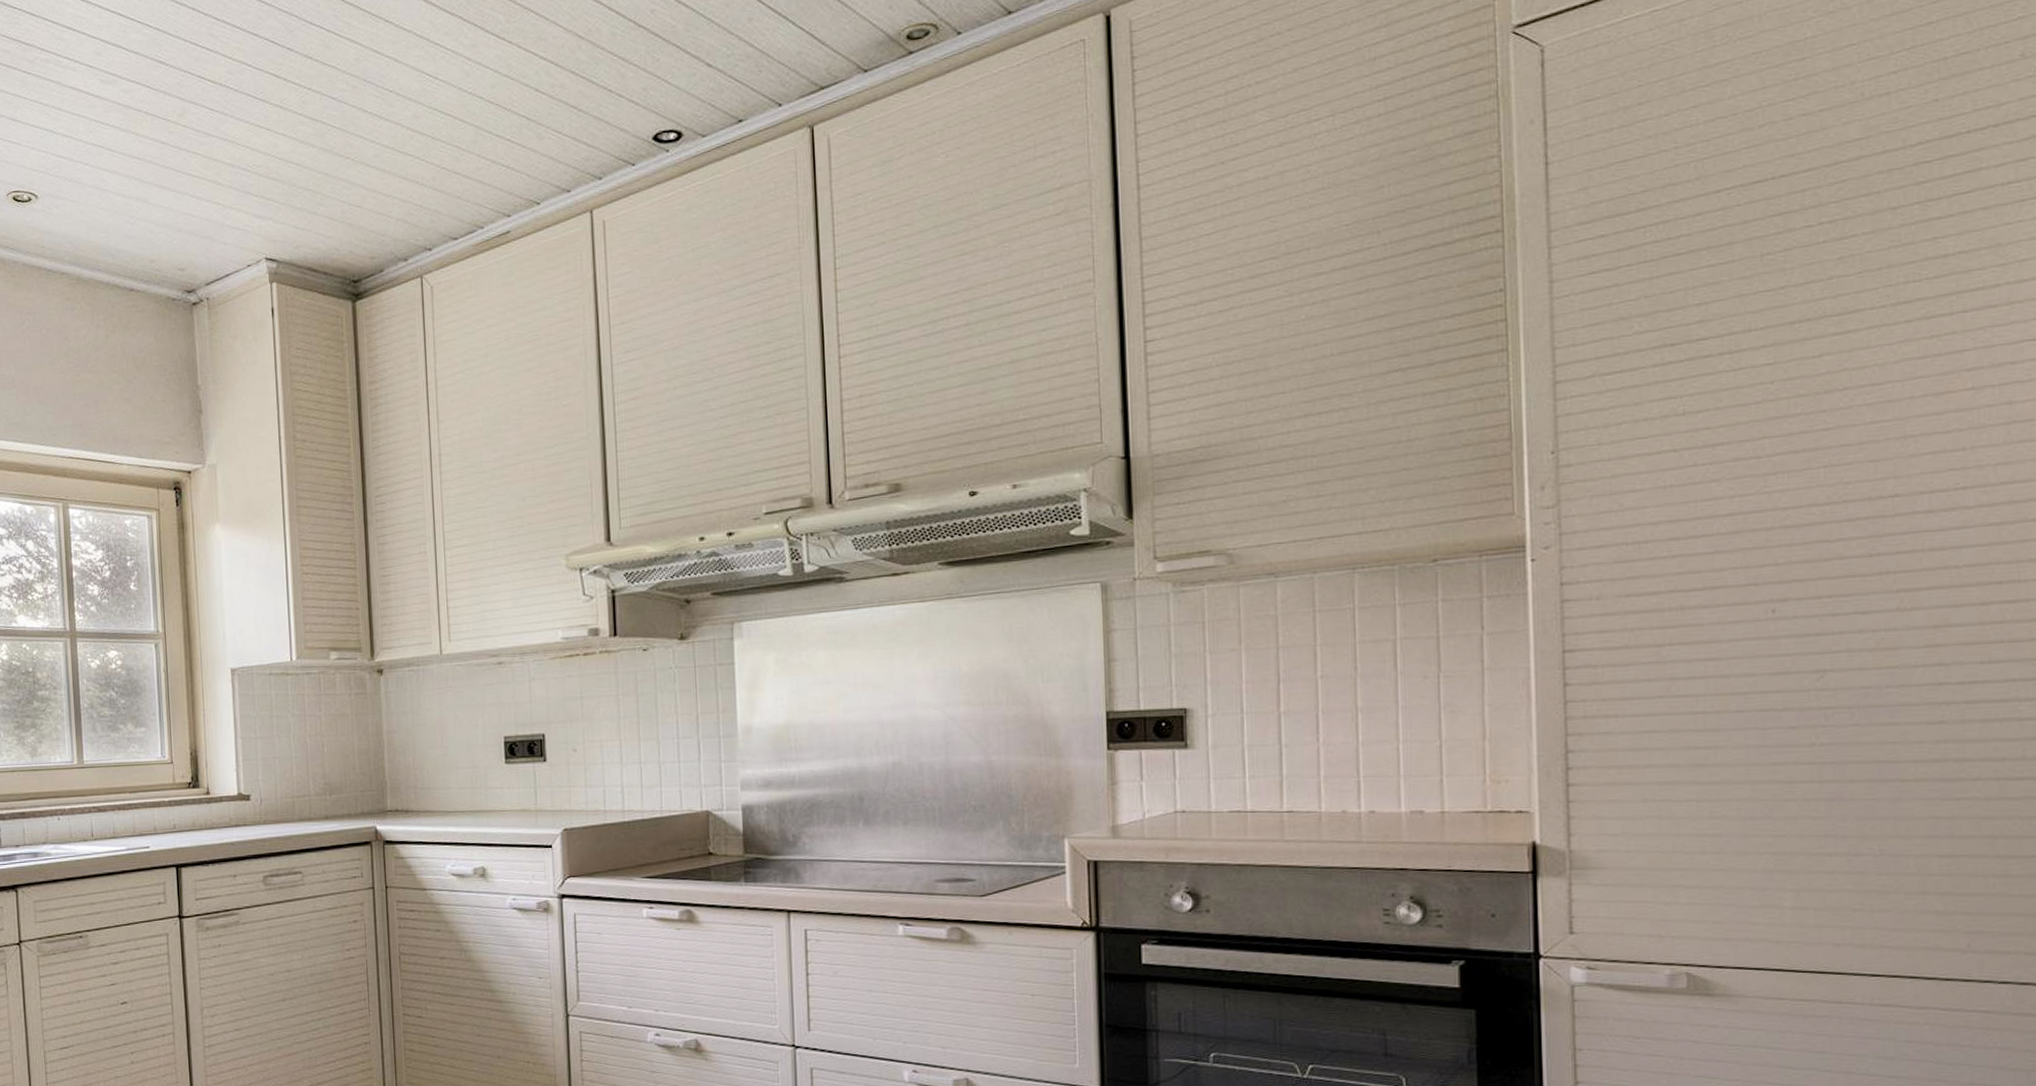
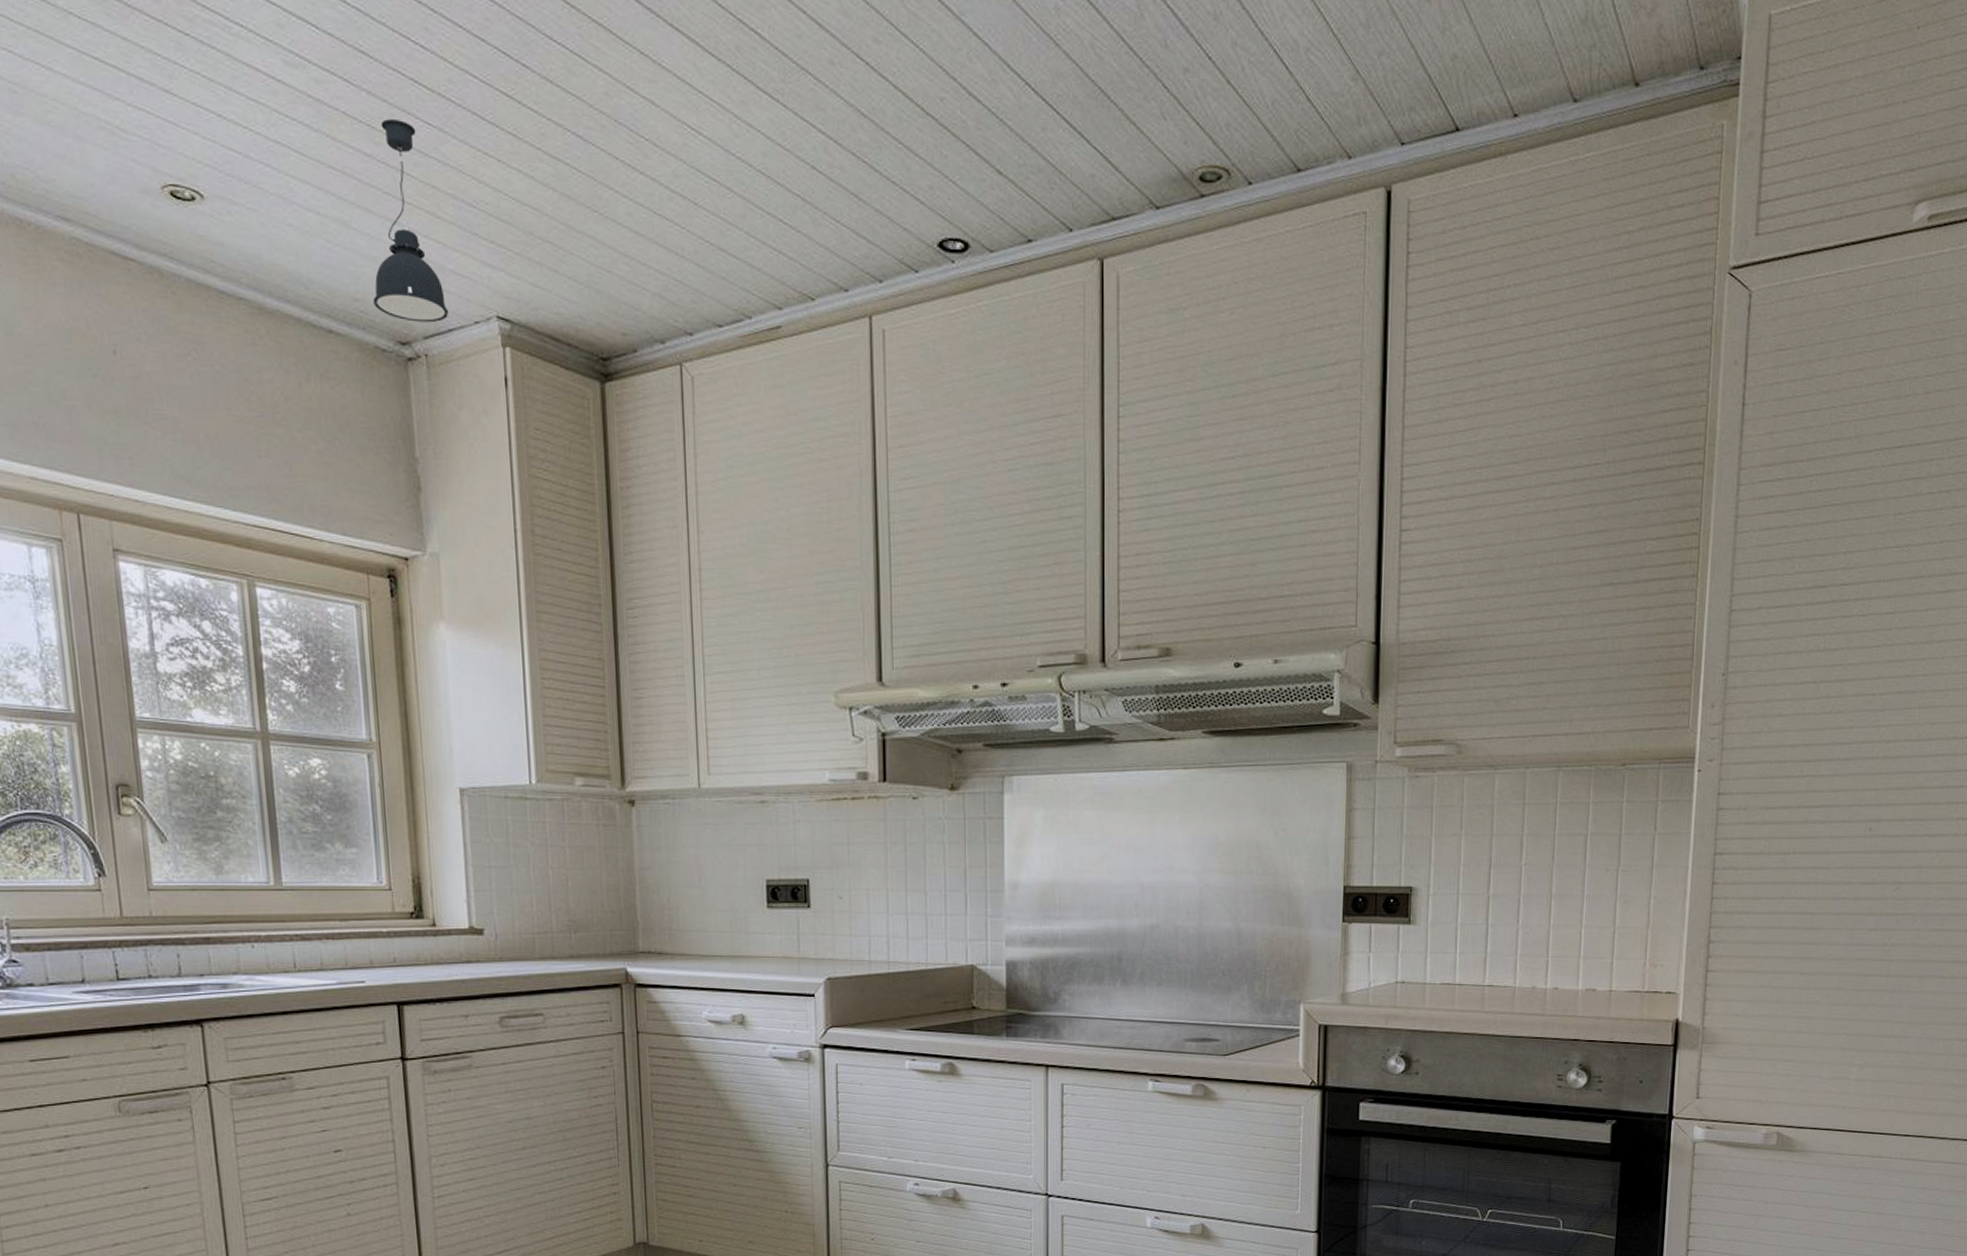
pendant light: none [165,110,227,273] -> present [372,119,449,323]

